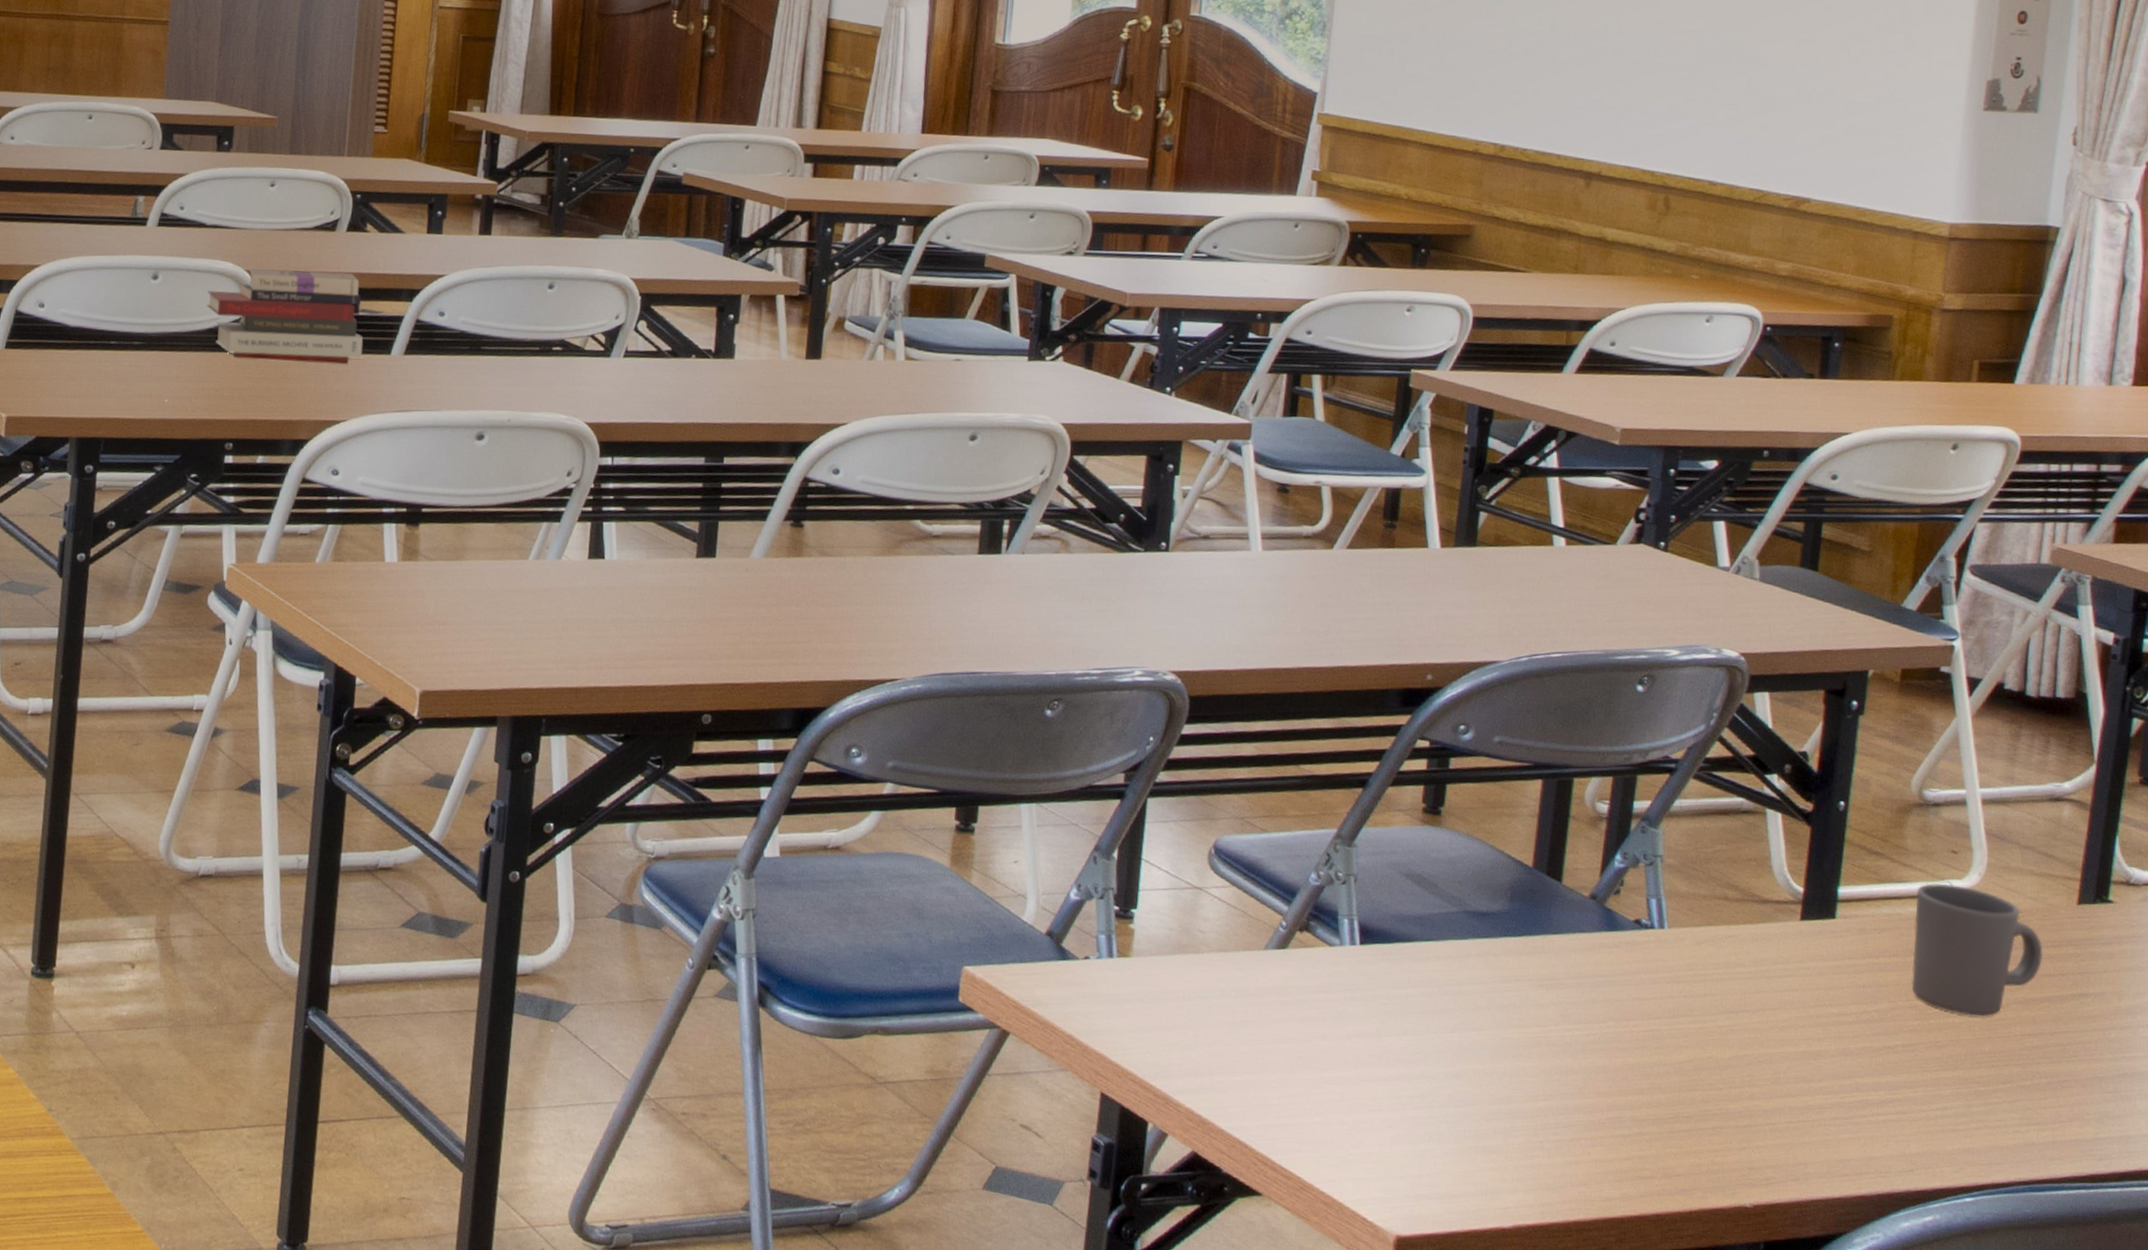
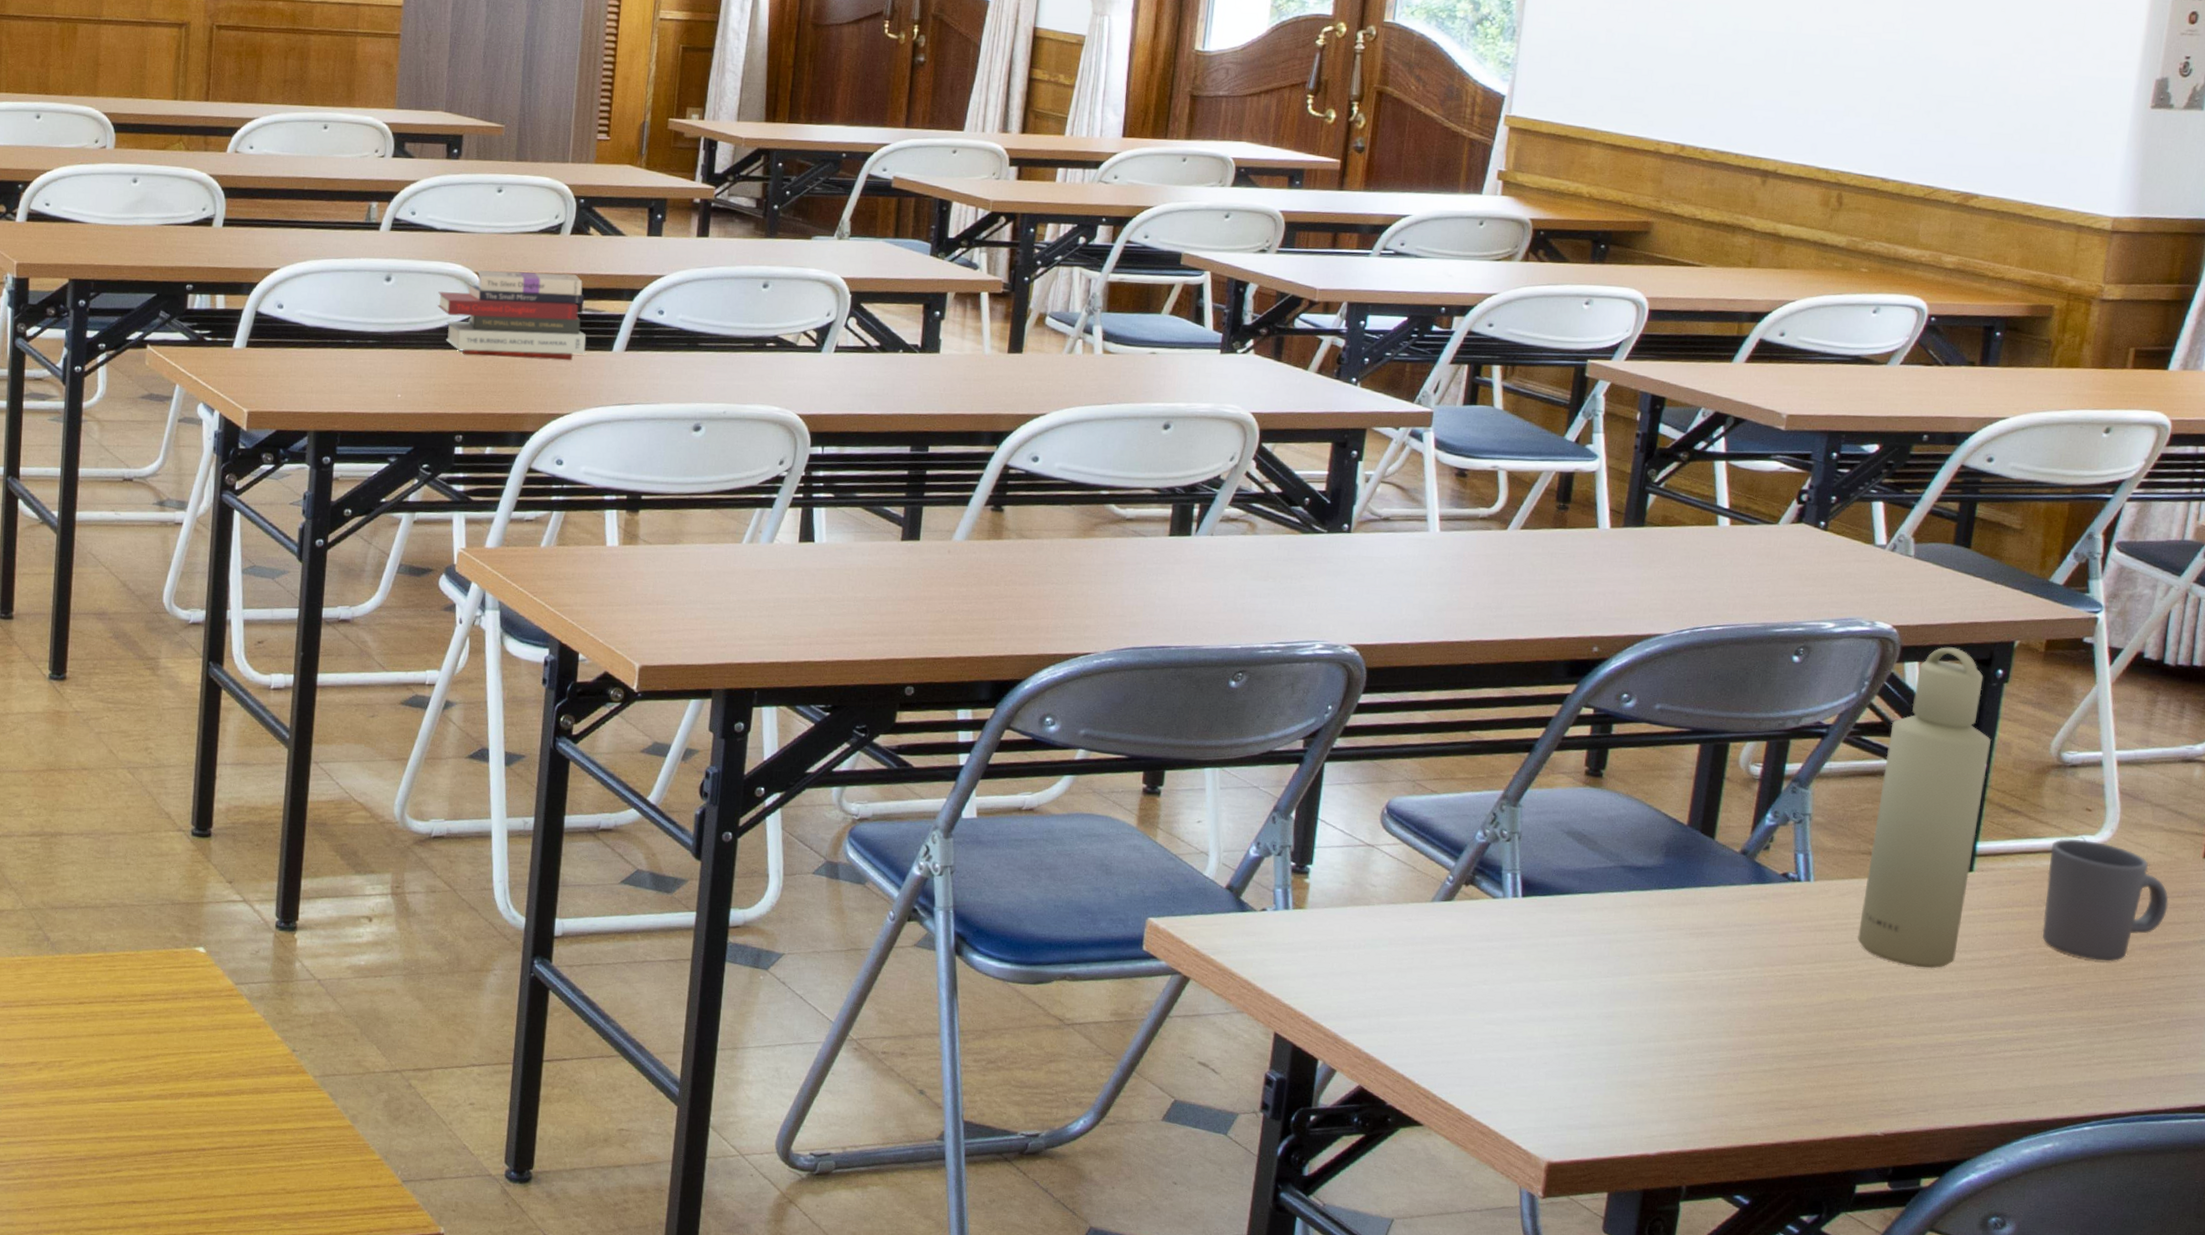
bottle: none [1717,676,1849,1024] -> present [1857,647,1992,969]

